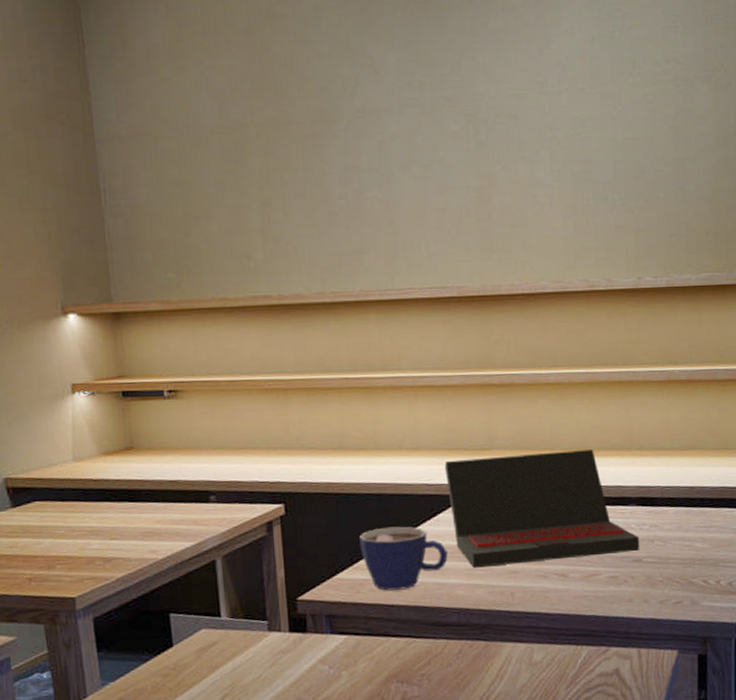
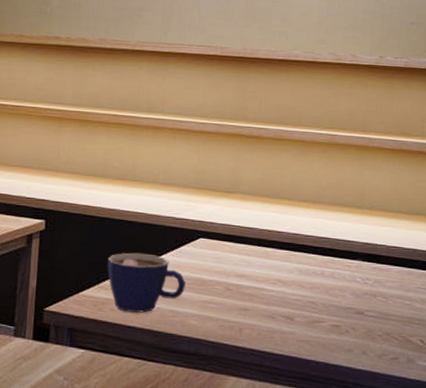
laptop: present [444,449,640,568] -> none [191,198,363,304]

